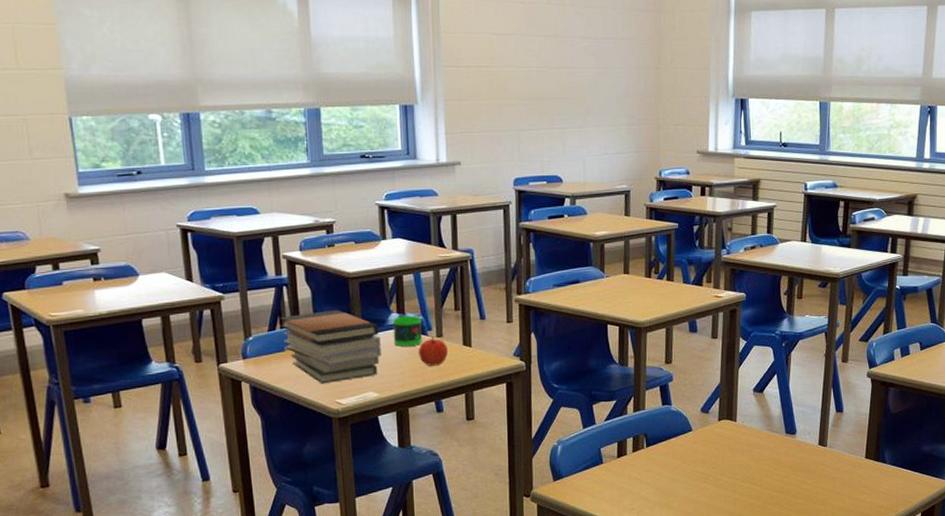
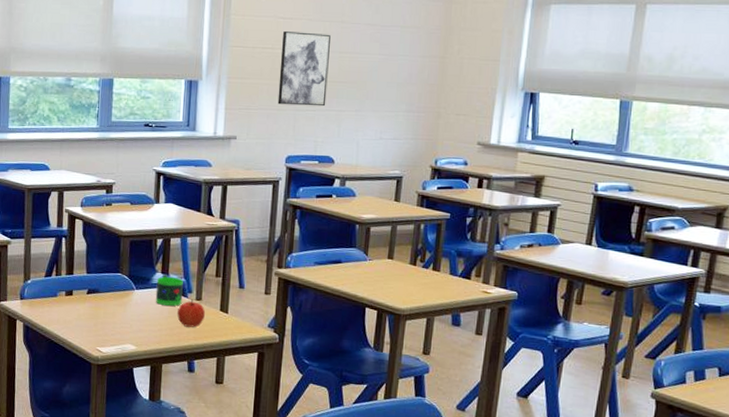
book stack: present [280,309,381,384] -> none [56,263,144,331]
wall art: none [497,47,548,126] -> present [277,30,331,107]

